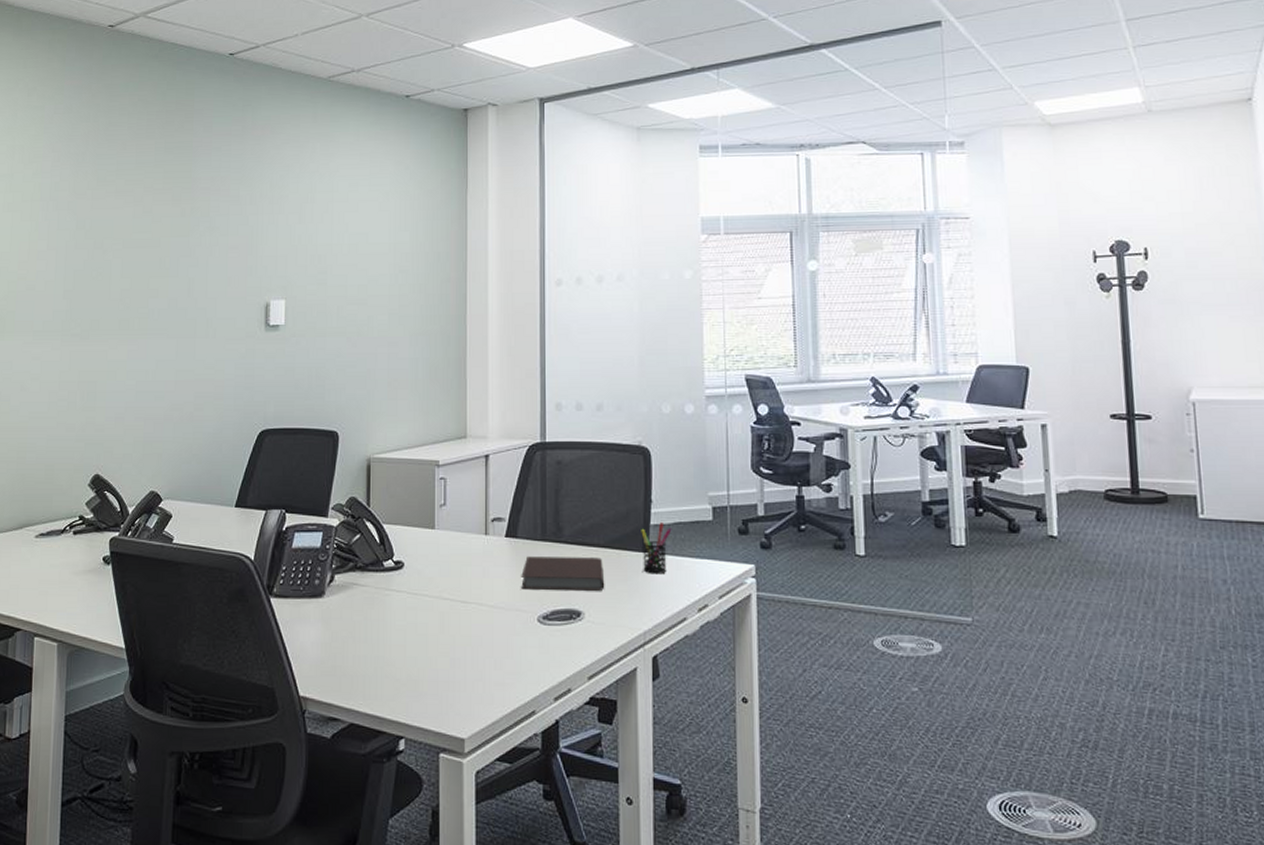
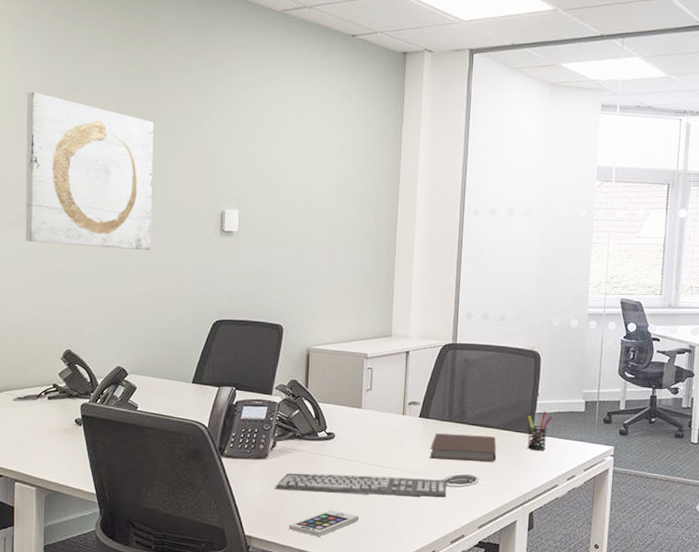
wall art: none [53,188,192,354] -> present [25,91,154,251]
keyboard: none [334,614,545,640] -> present [275,473,447,497]
smartphone: none [352,660,437,696] -> present [289,510,359,537]

